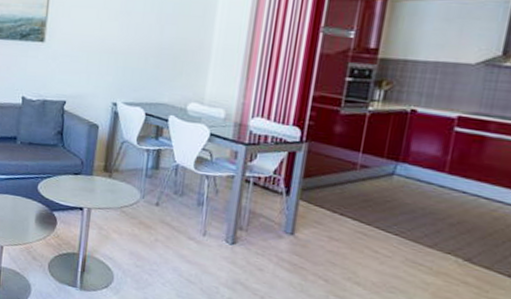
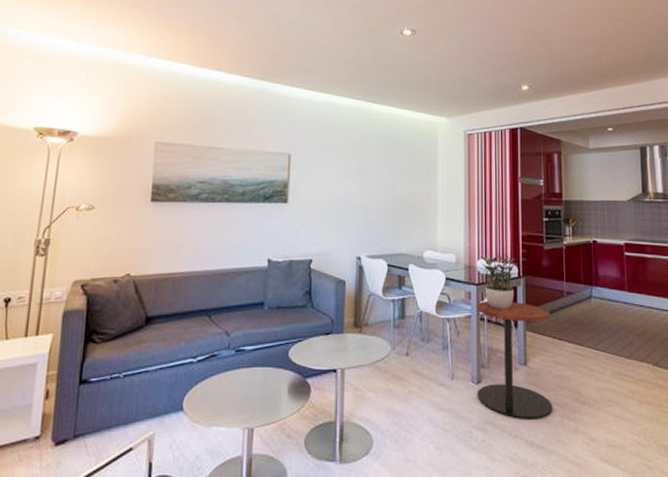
side table: none [230,163,334,290] -> present [477,302,553,419]
potted plant: none [255,115,302,174] -> present [481,254,518,309]

